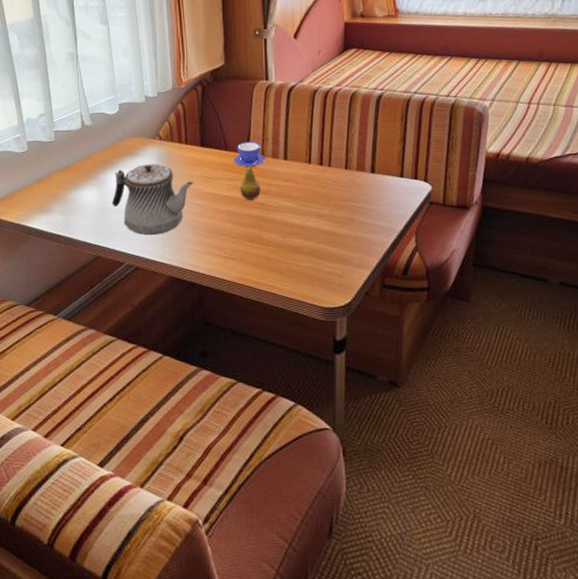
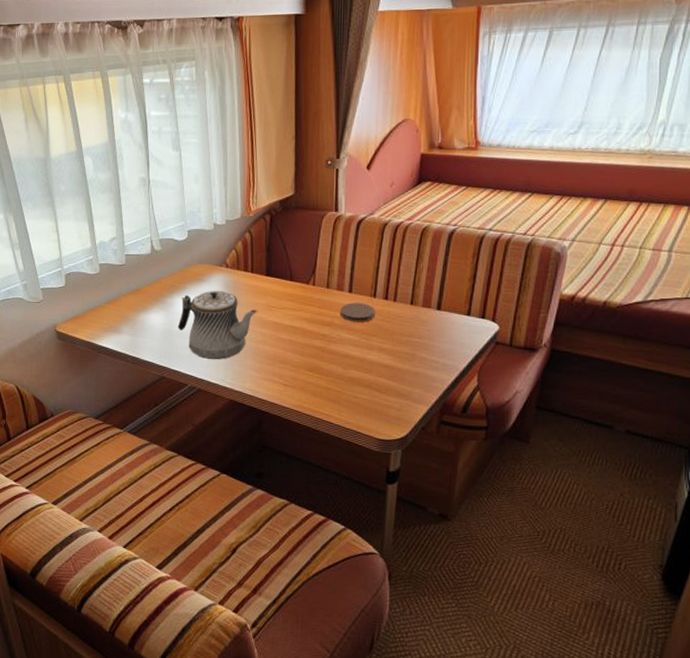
teacup: present [233,142,266,166] -> none [298,273,330,297]
fruit: present [240,161,261,200] -> none [303,292,324,331]
coaster: none [276,169,312,189] -> present [340,303,376,322]

